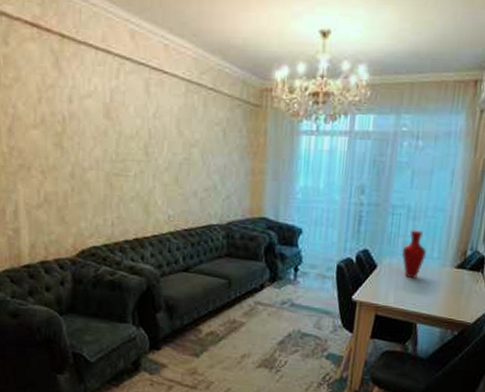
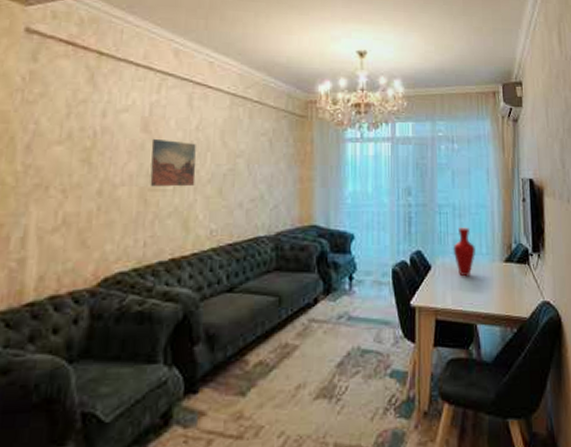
wall art: none [113,125,154,174] -> present [150,138,196,187]

